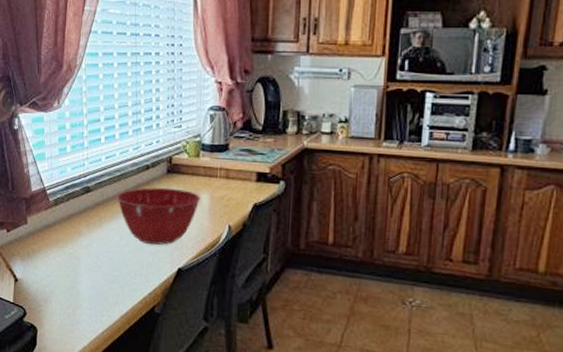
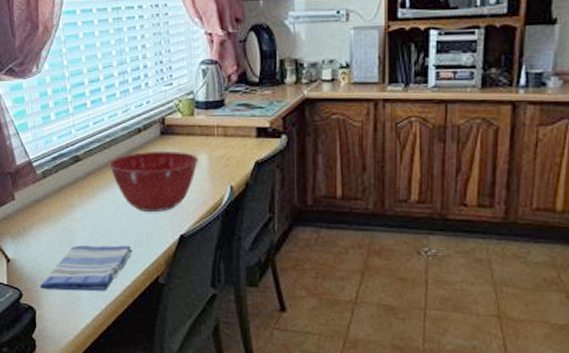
dish towel: none [43,270,132,316] -> present [39,244,133,291]

